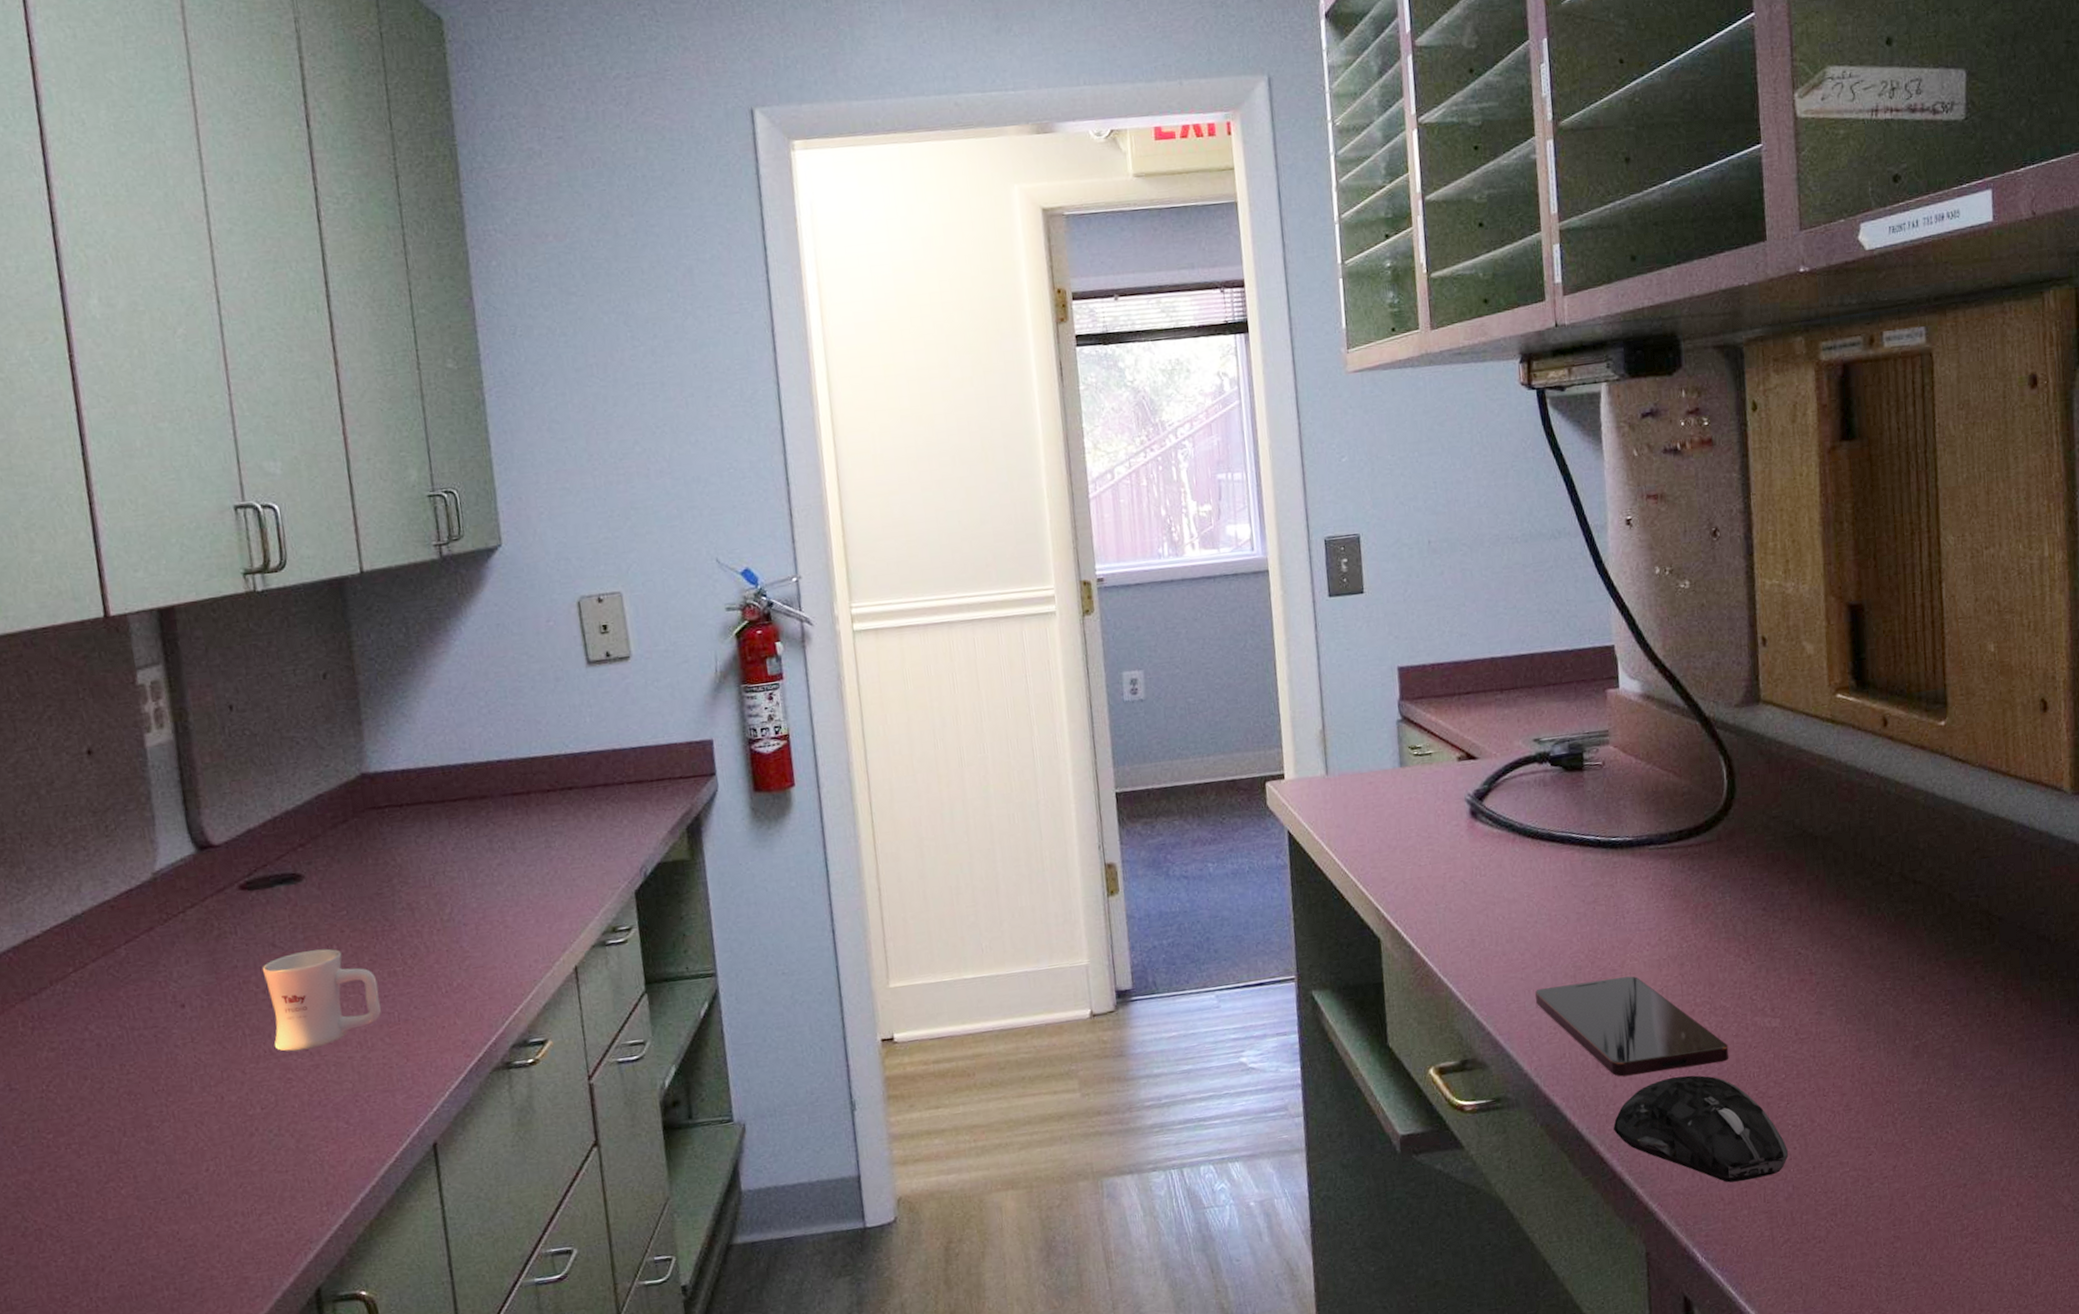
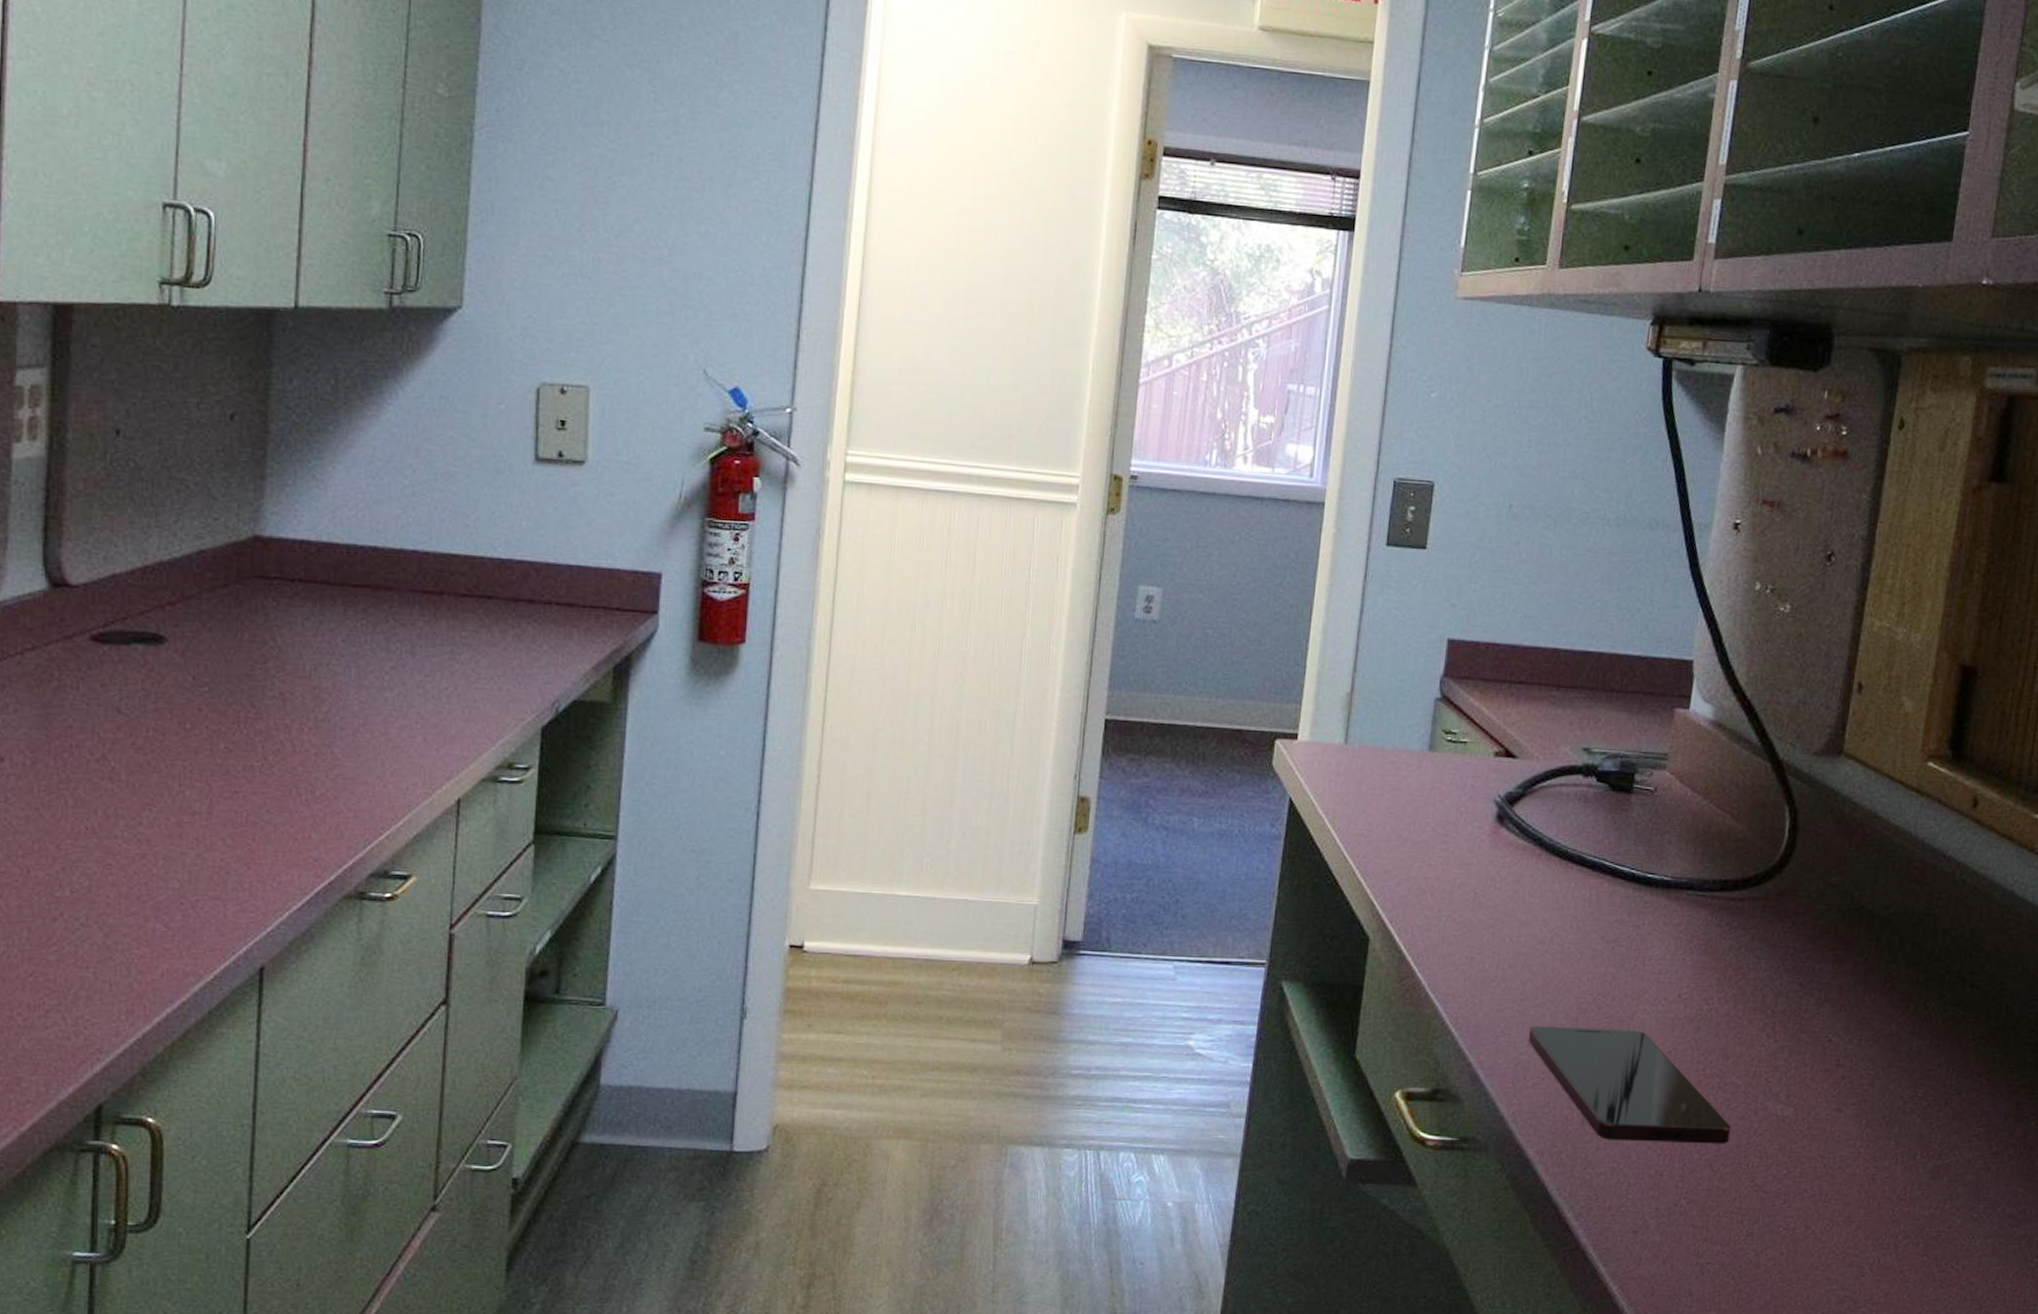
mug: present [262,948,382,1052] -> none [98,724,230,836]
computer mouse: present [1613,1075,1788,1183] -> none [1586,1150,1774,1278]

